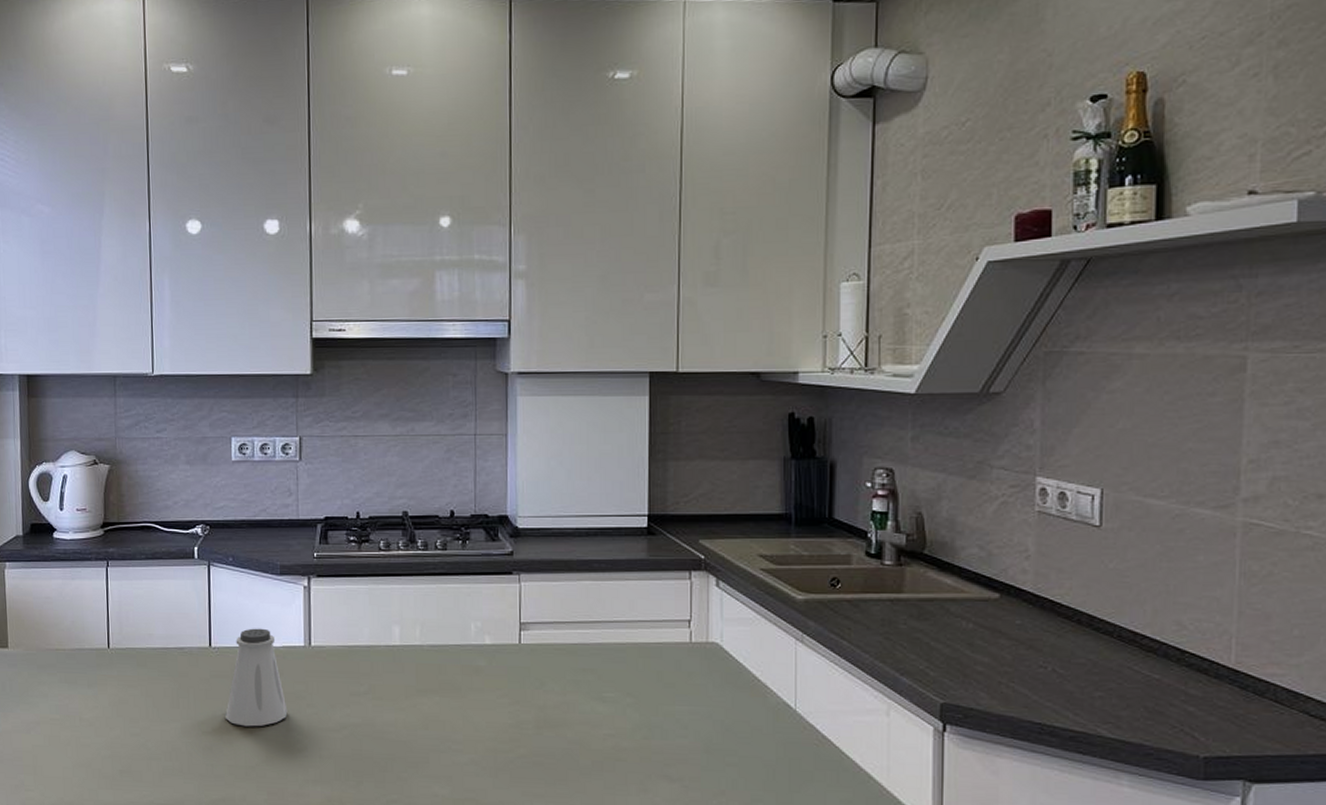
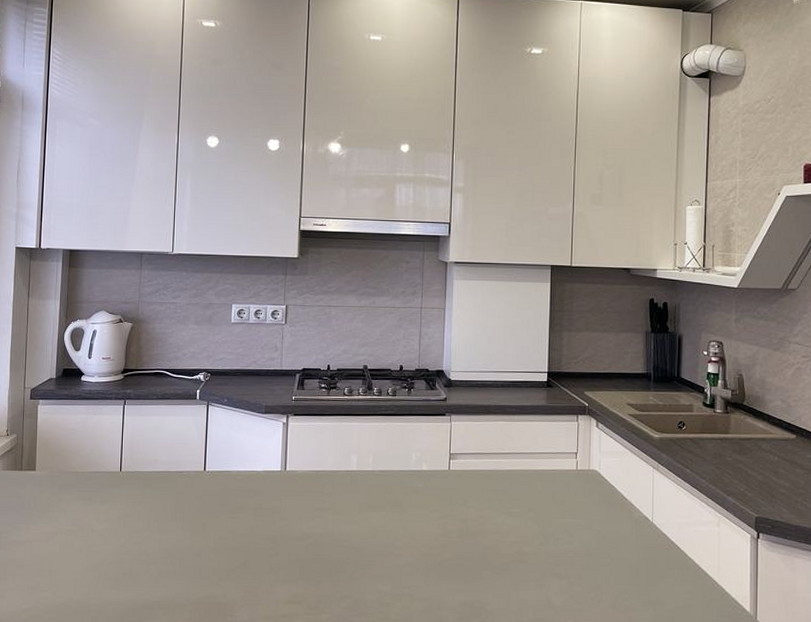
saltshaker: present [225,628,288,727] -> none [214,456,265,537]

